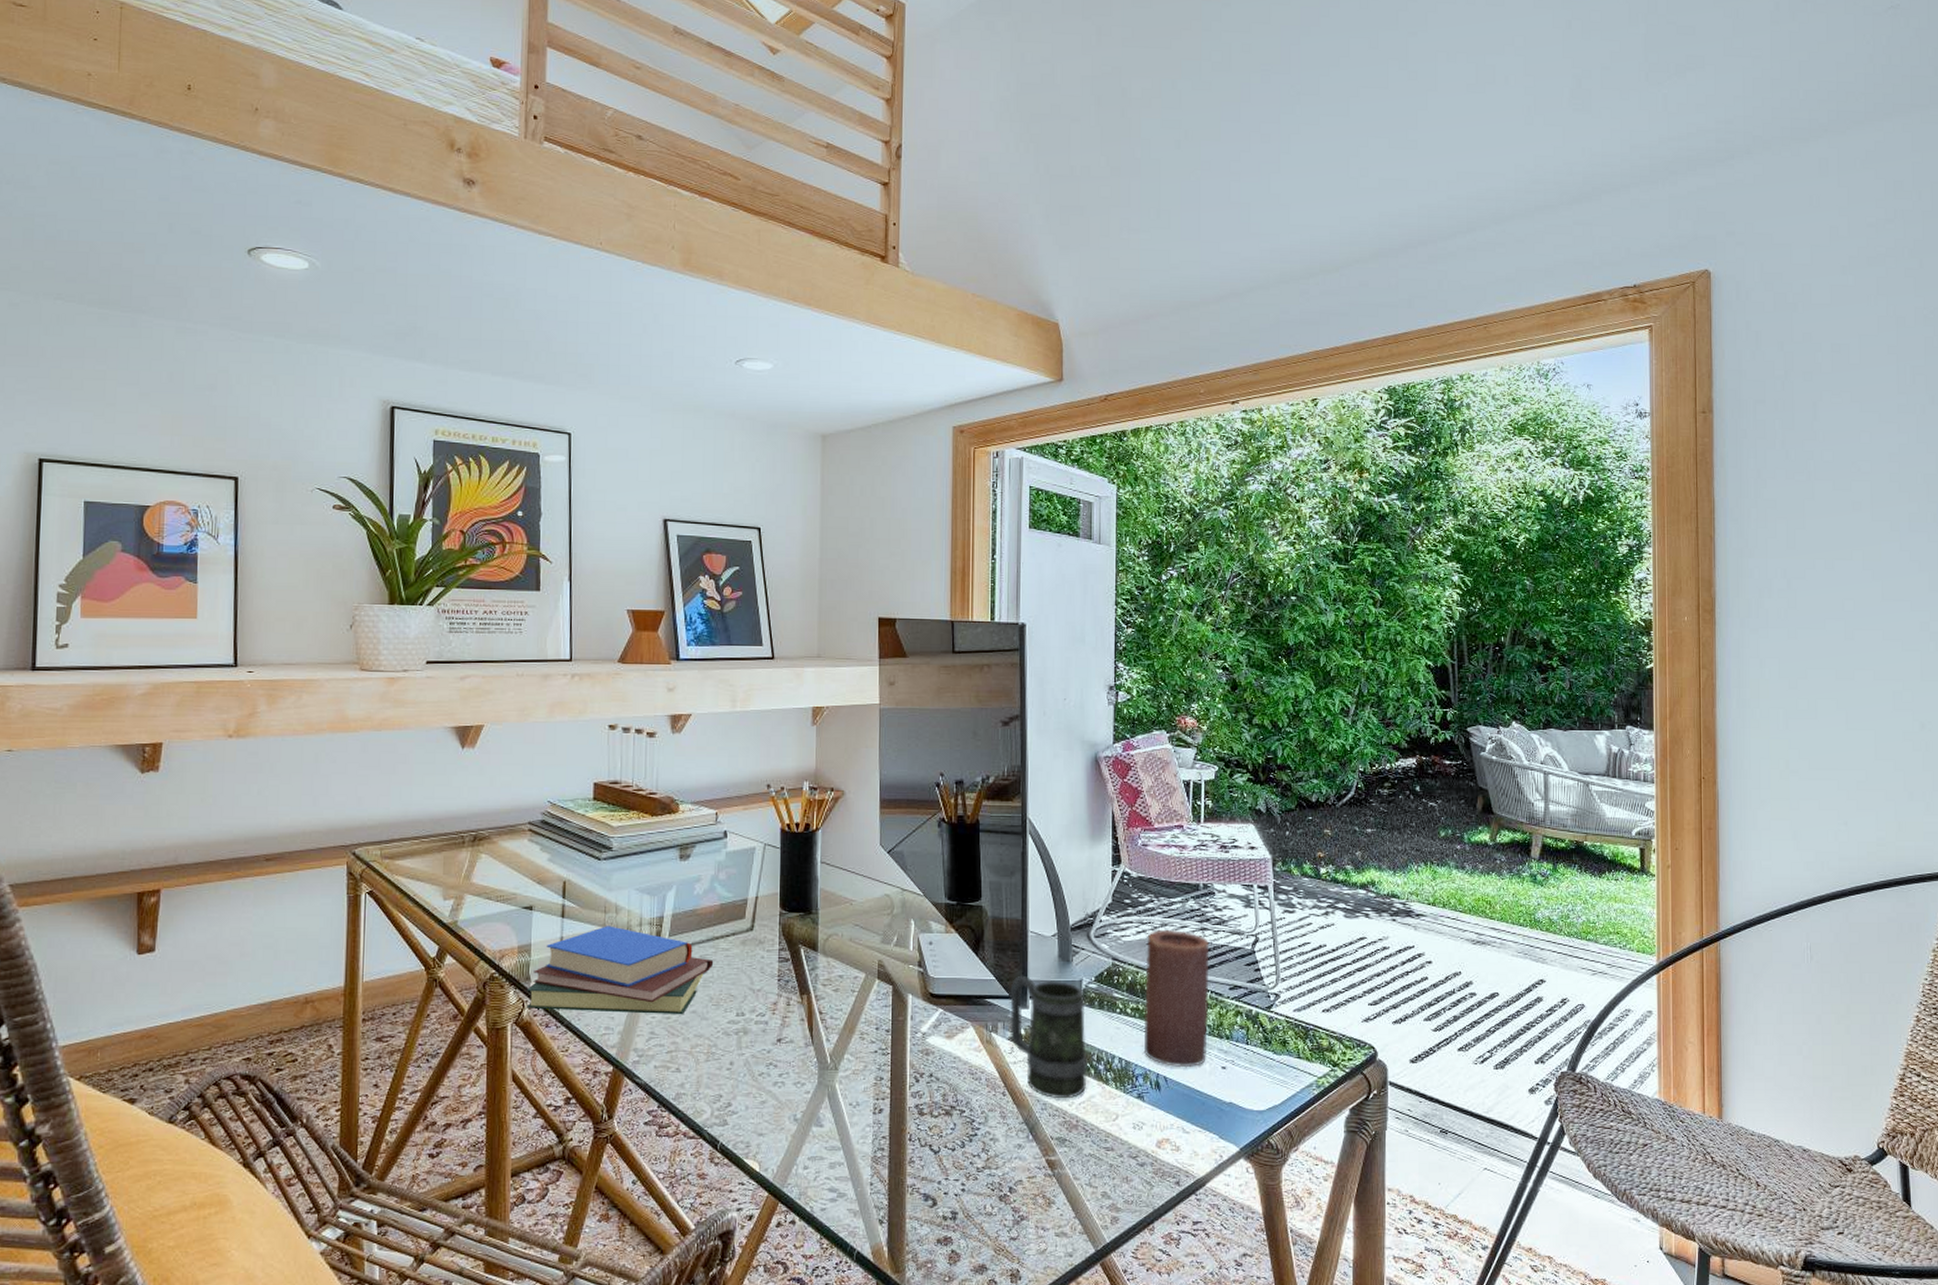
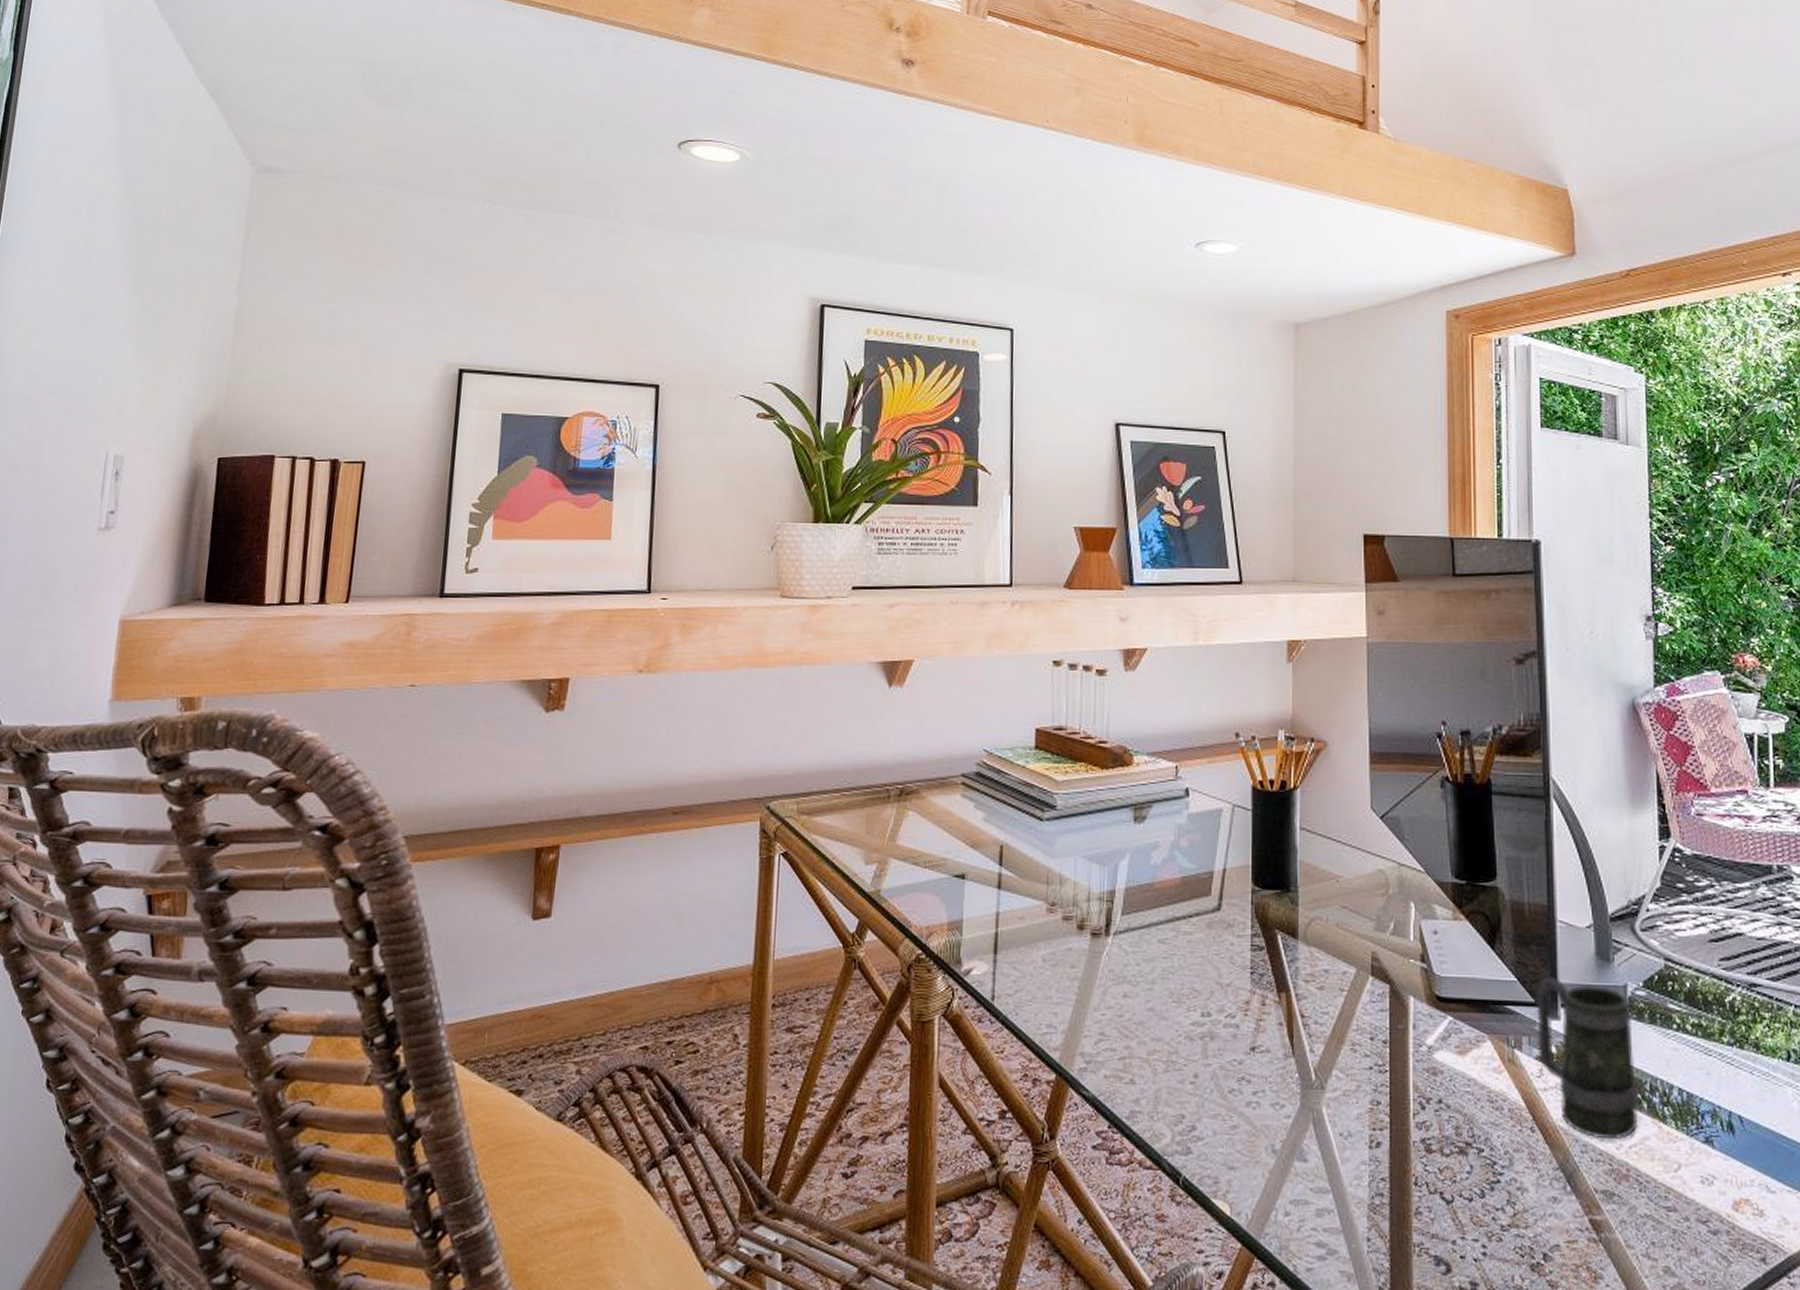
book: present [527,926,714,1015] -> none [957,900,1174,1013]
candle: present [1143,929,1209,1068] -> none [1707,922,1794,1106]

